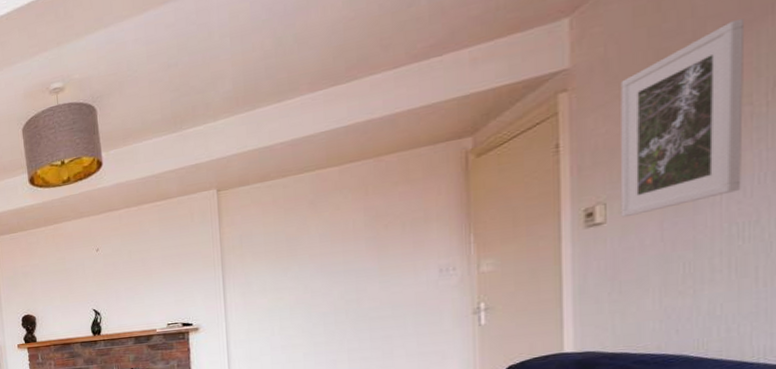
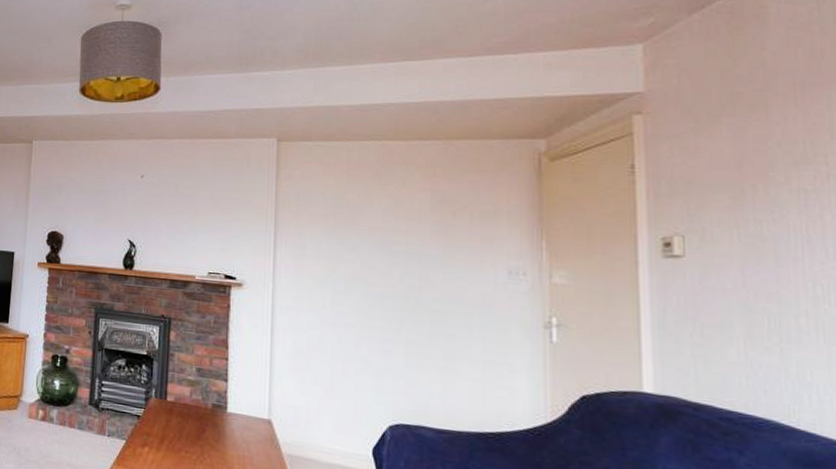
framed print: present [620,19,743,218] -> none [695,80,823,255]

